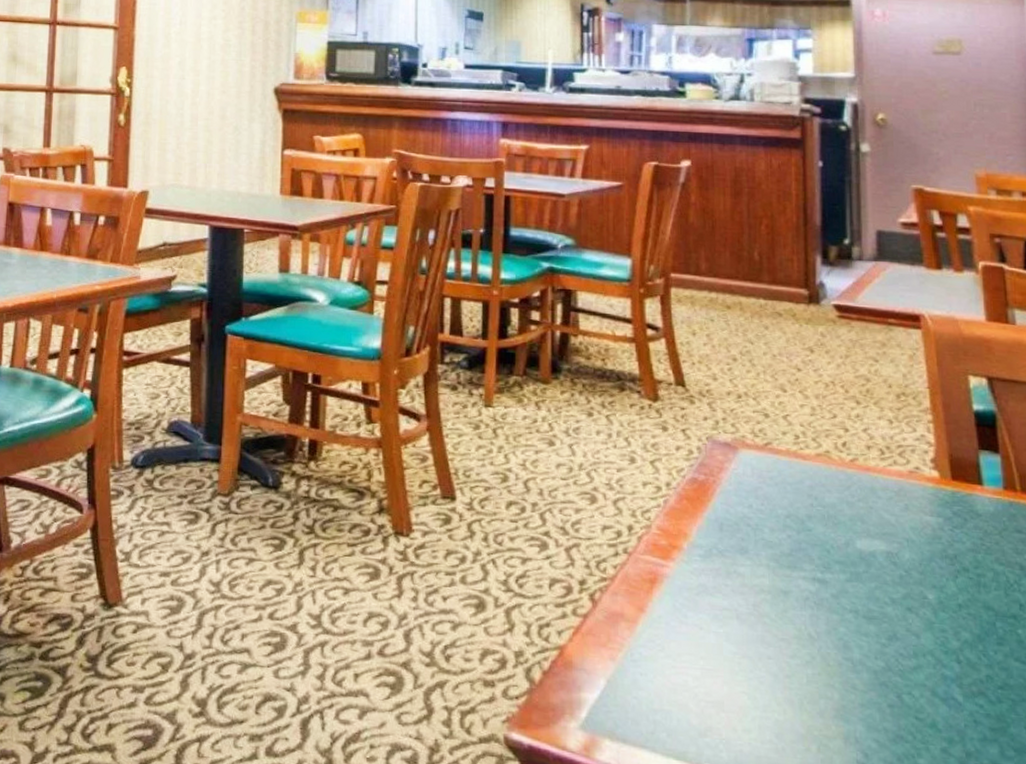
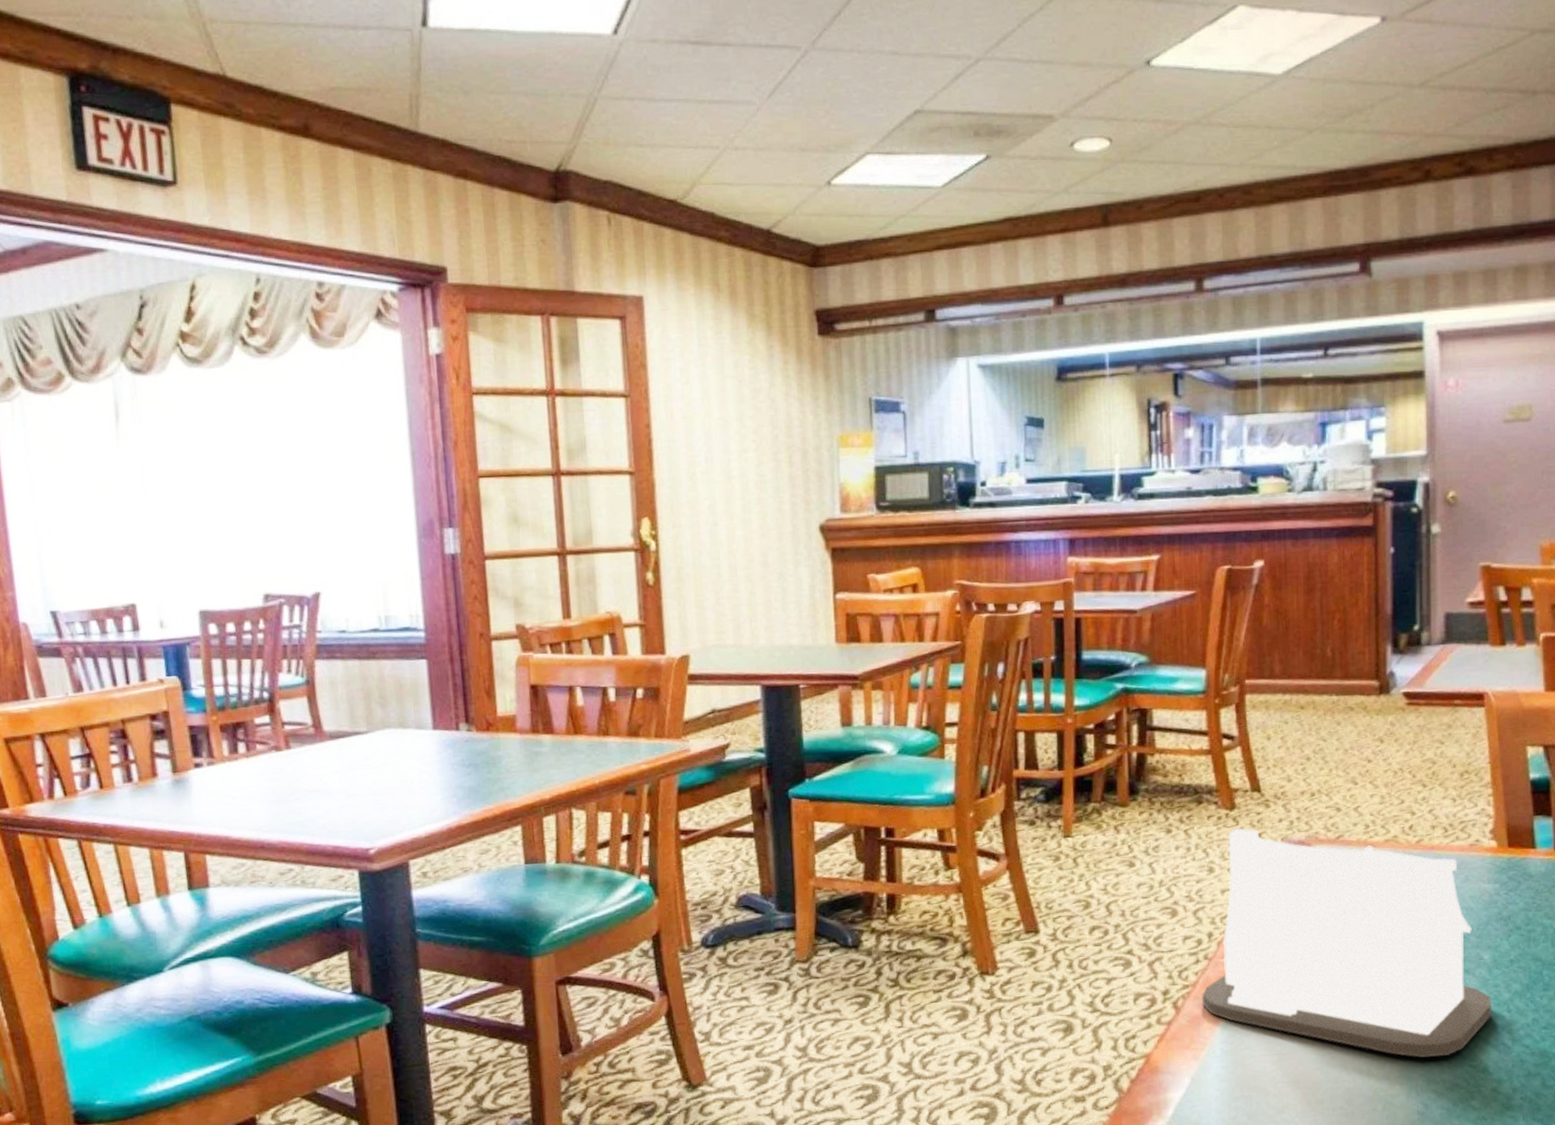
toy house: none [620,420,940,702] -> present [1202,828,1493,1058]

